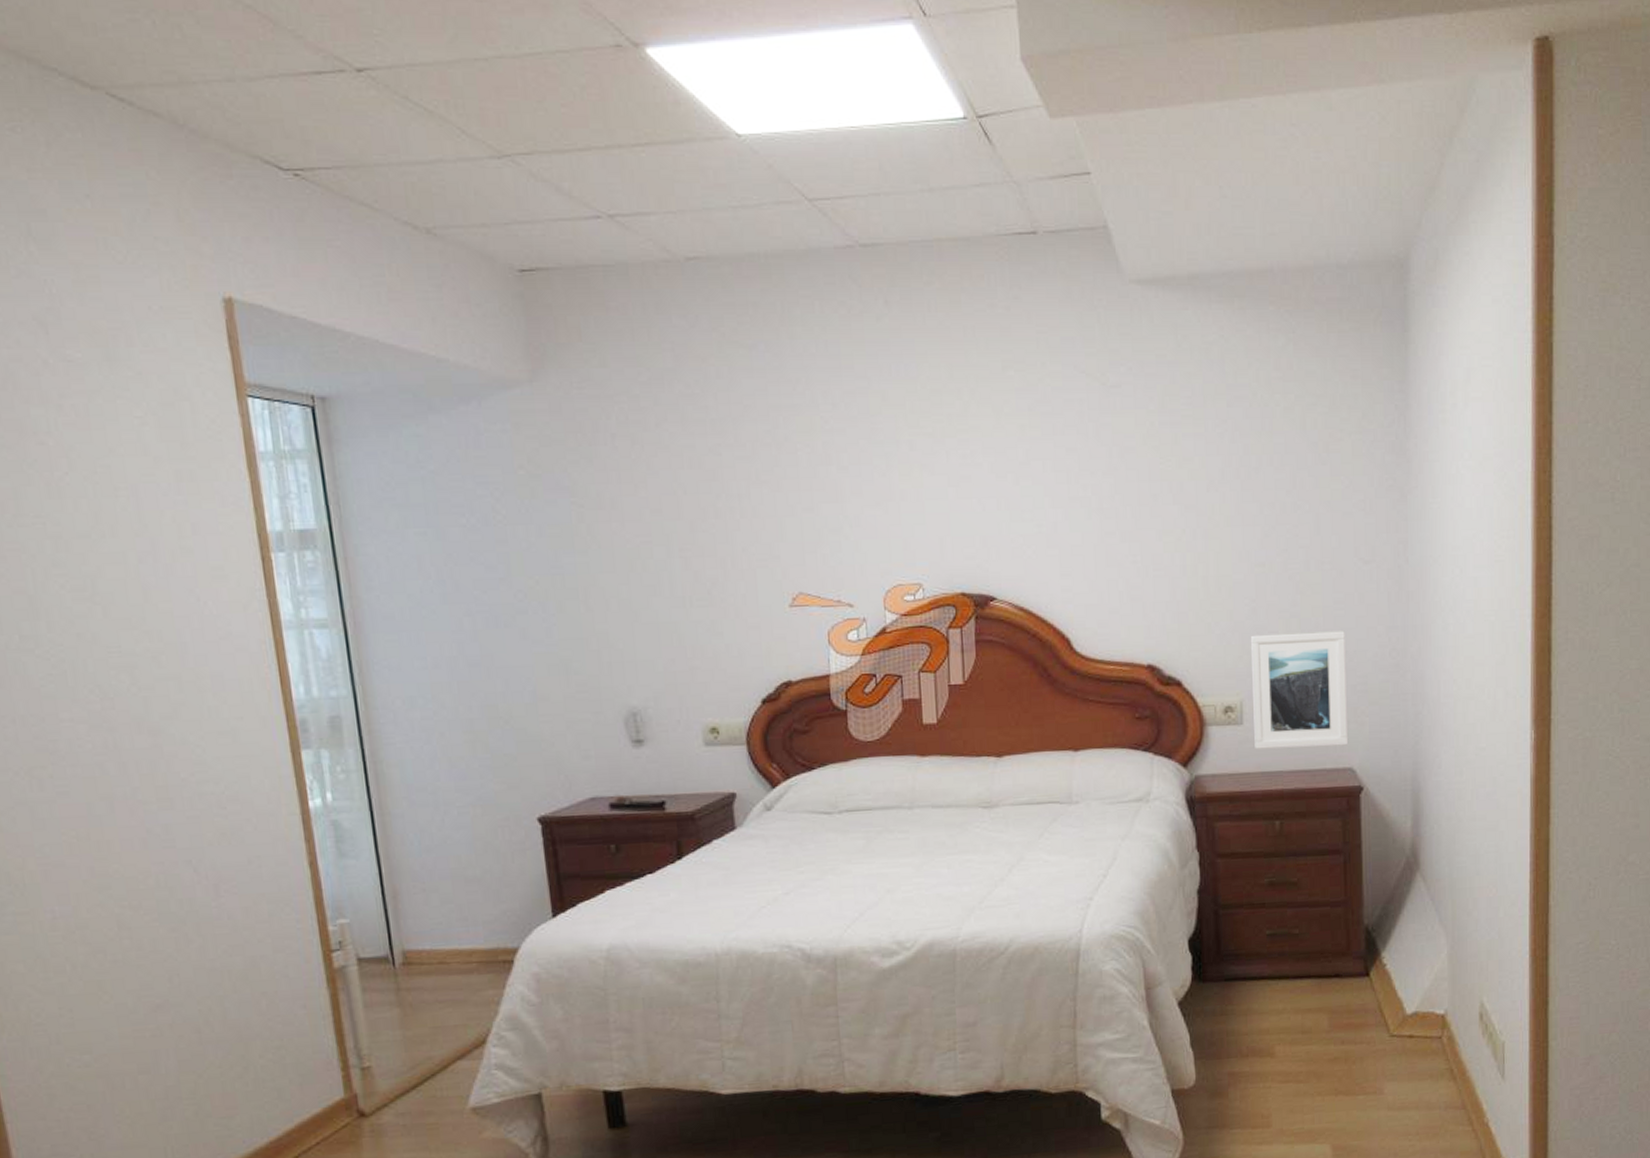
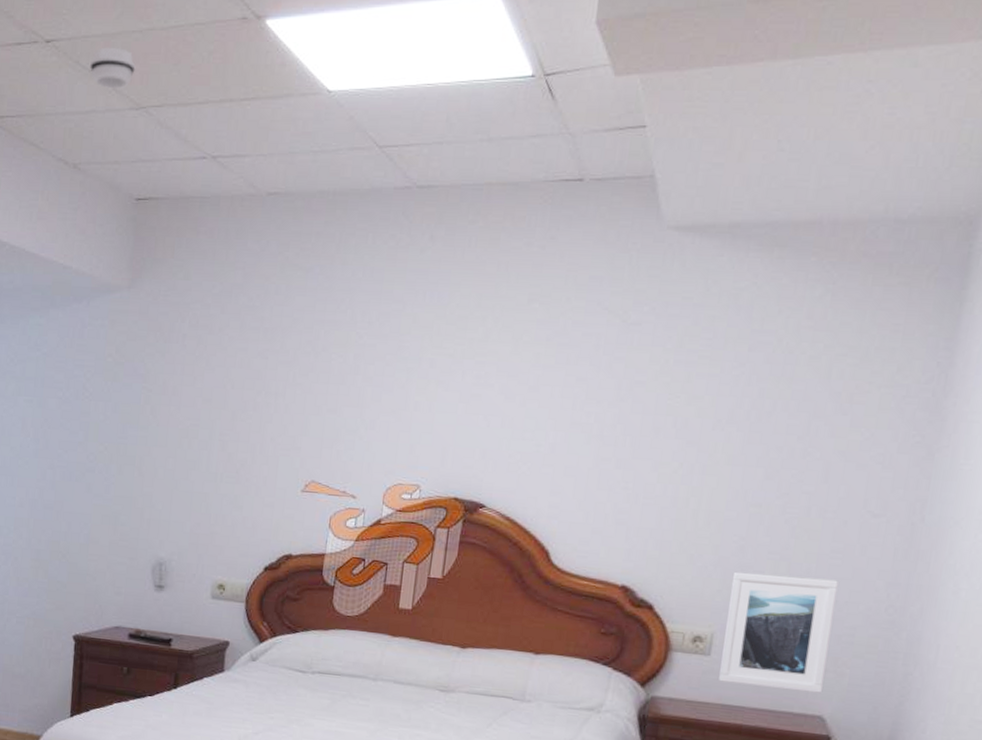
smoke detector: none [424,78,488,131] -> present [90,47,136,88]

